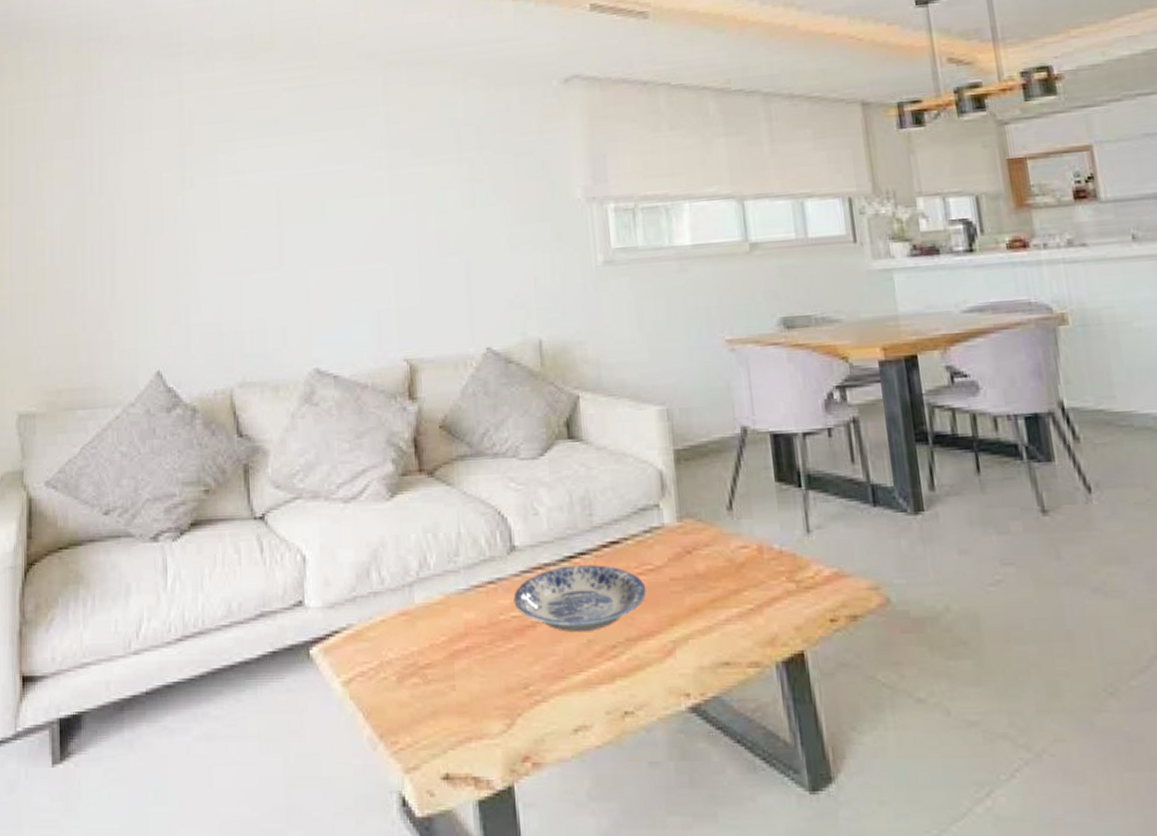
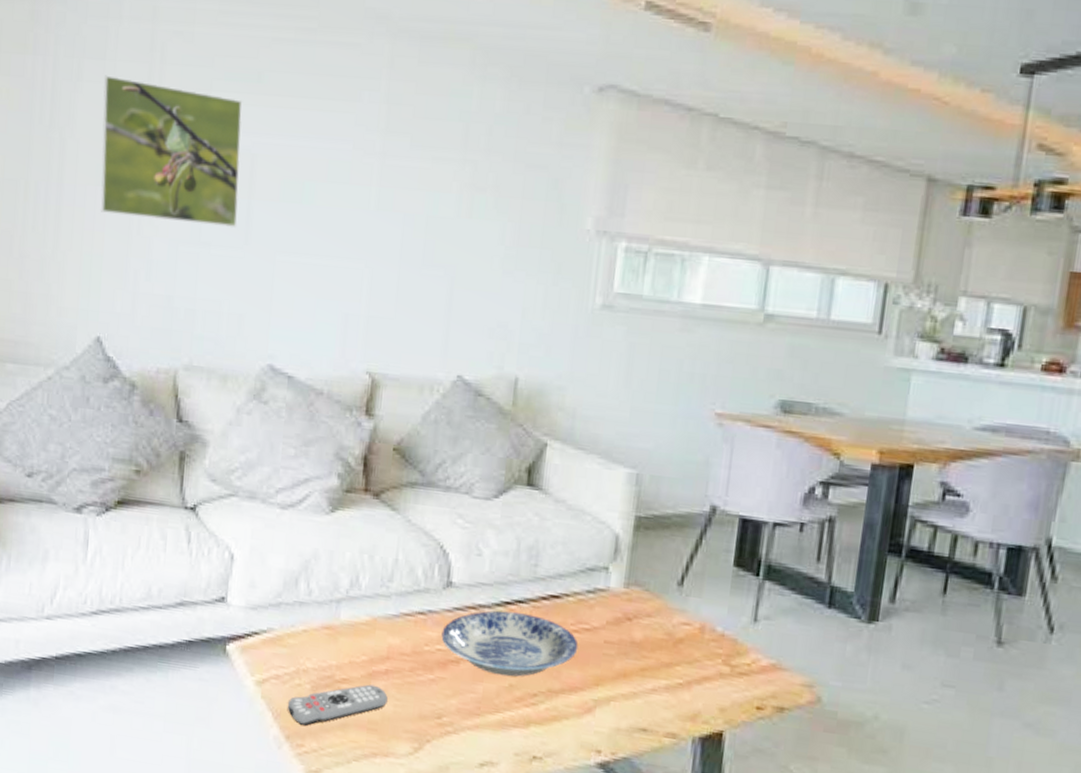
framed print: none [142,142,271,260] -> present [101,75,243,228]
remote control: none [376,665,473,720] -> present [287,684,388,726]

